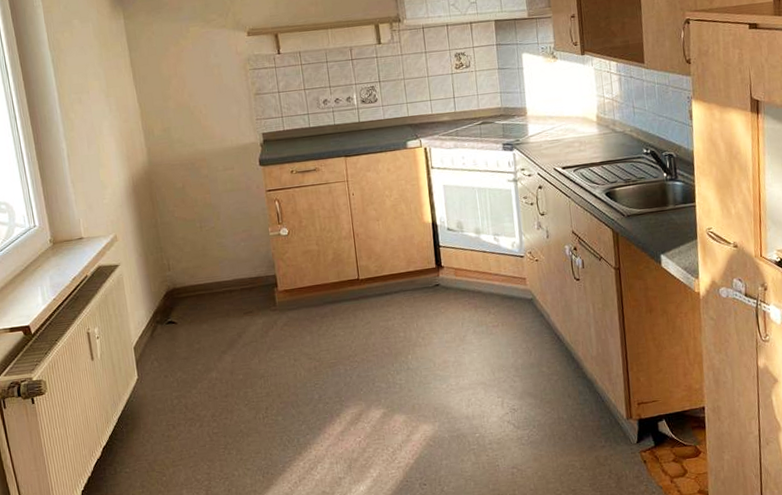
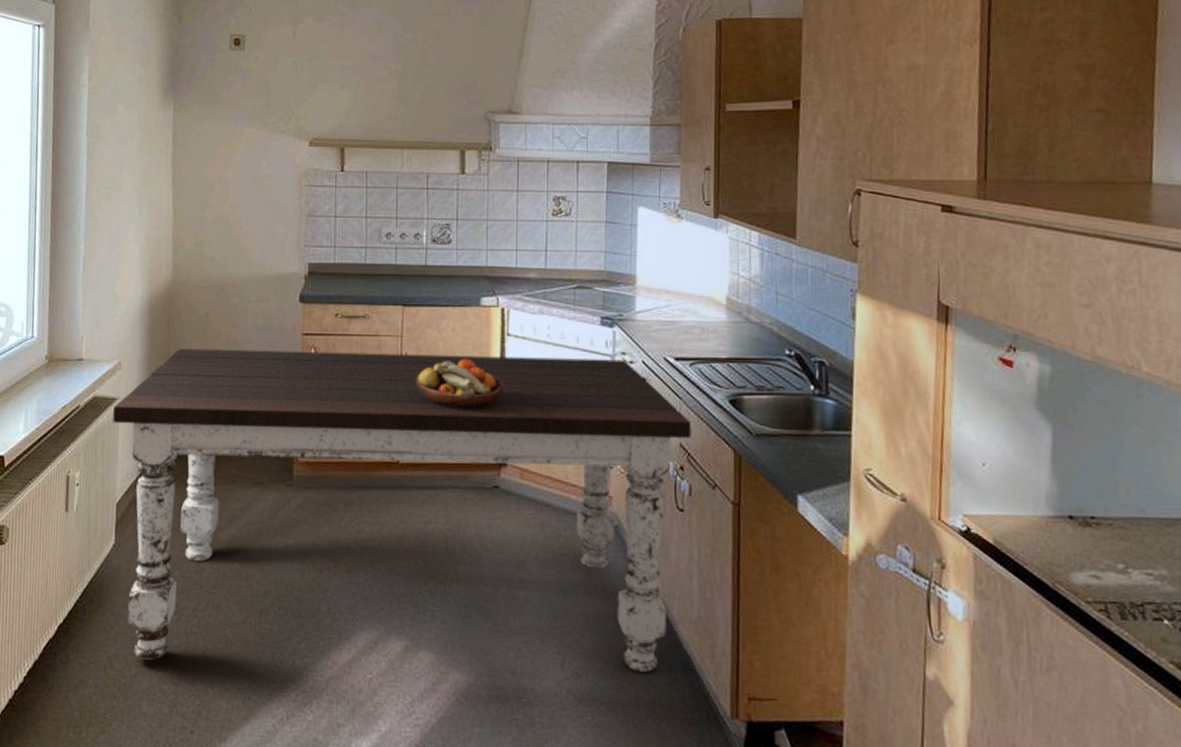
dining table: none [117,174,580,460] -> present [113,348,692,673]
fruit bowl: none [363,191,434,231] -> present [415,358,504,409]

